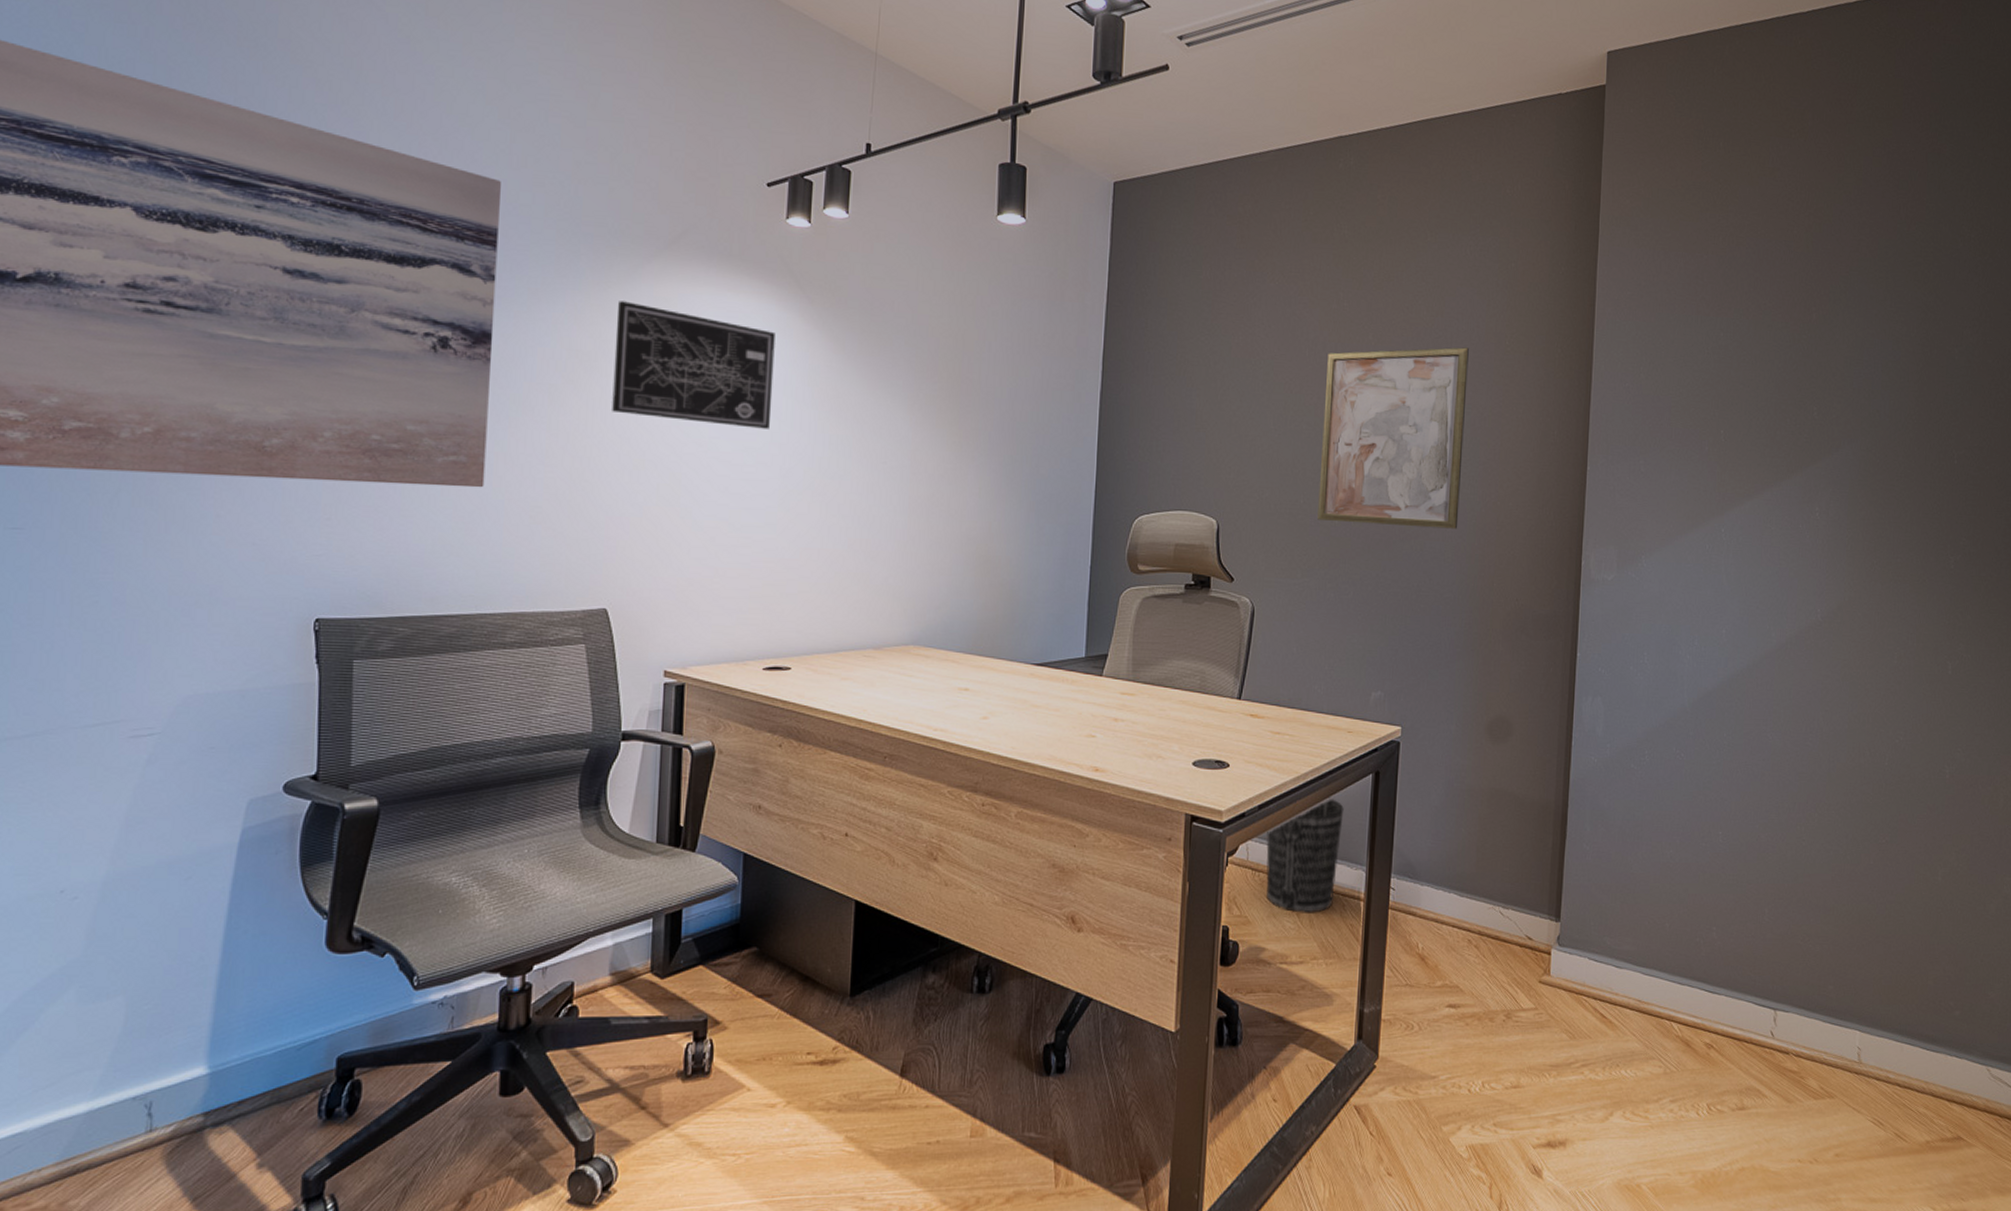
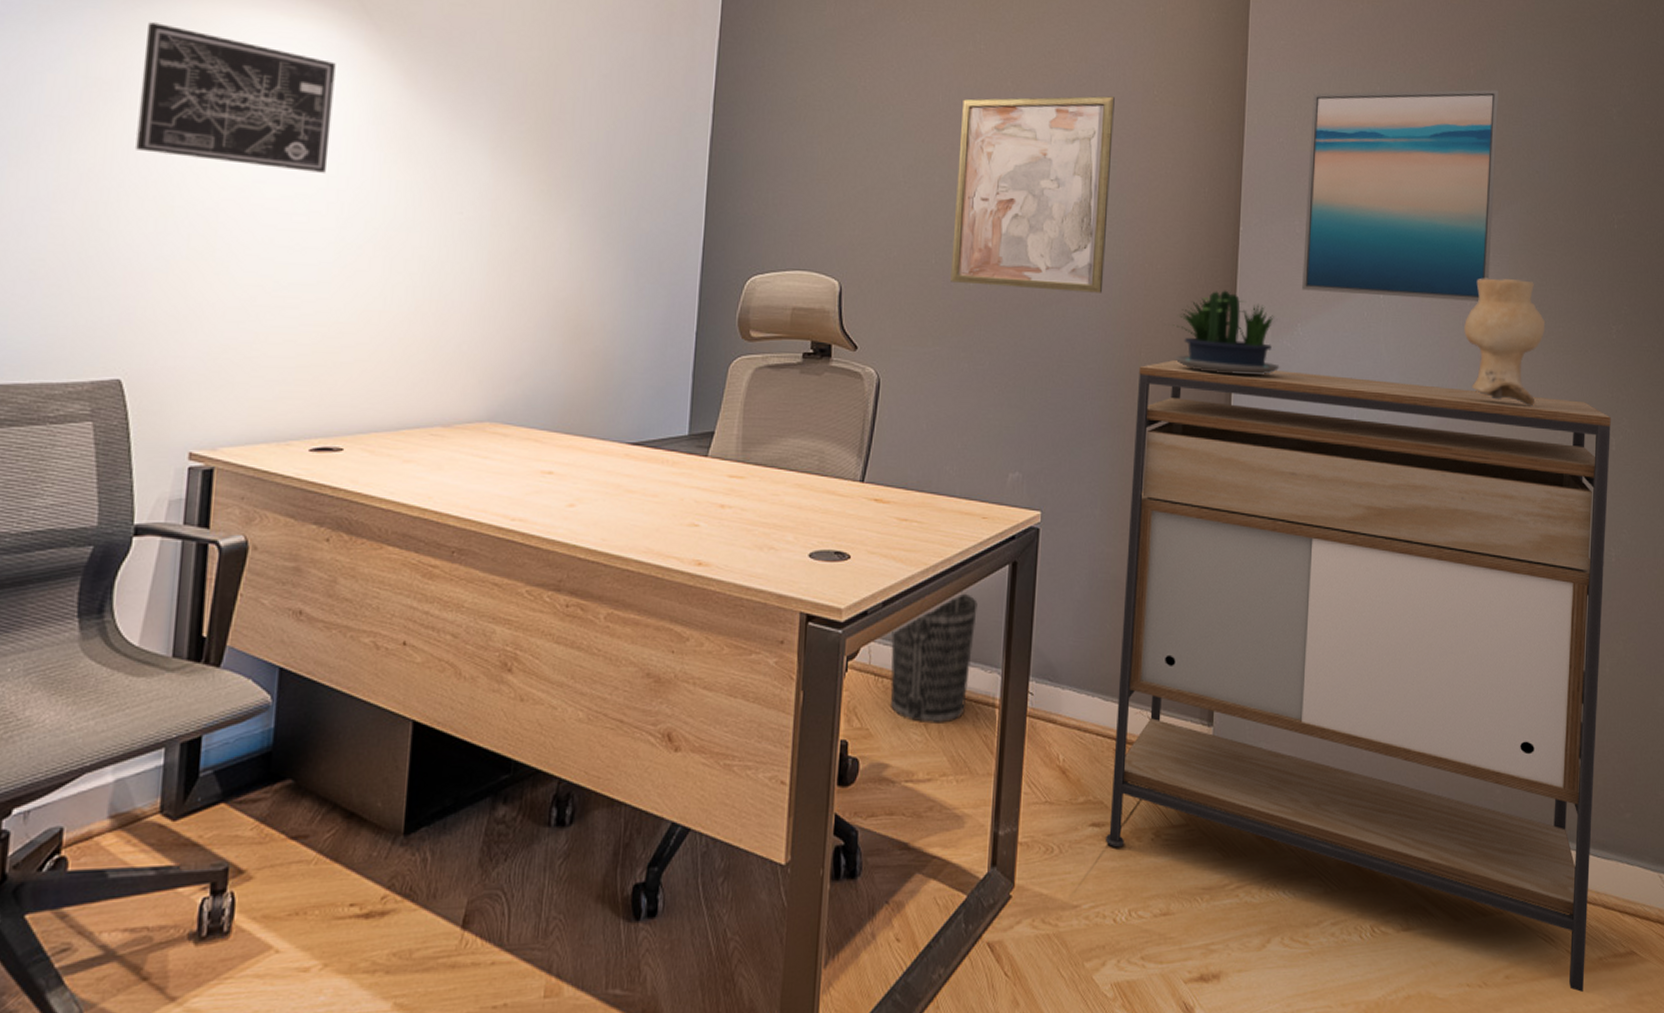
shelving unit: none [1461,590,1947,1172] -> present [1106,360,1611,993]
potted plant: none [1523,525,1625,604] -> present [1172,290,1280,375]
wall art: none [1646,332,1840,534] -> present [1302,89,1499,302]
decorative vase: none [1803,512,1884,633] -> present [1464,278,1546,407]

